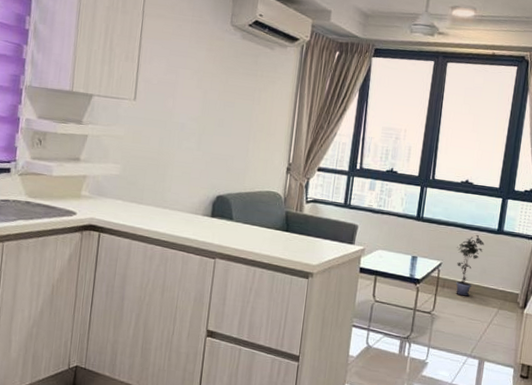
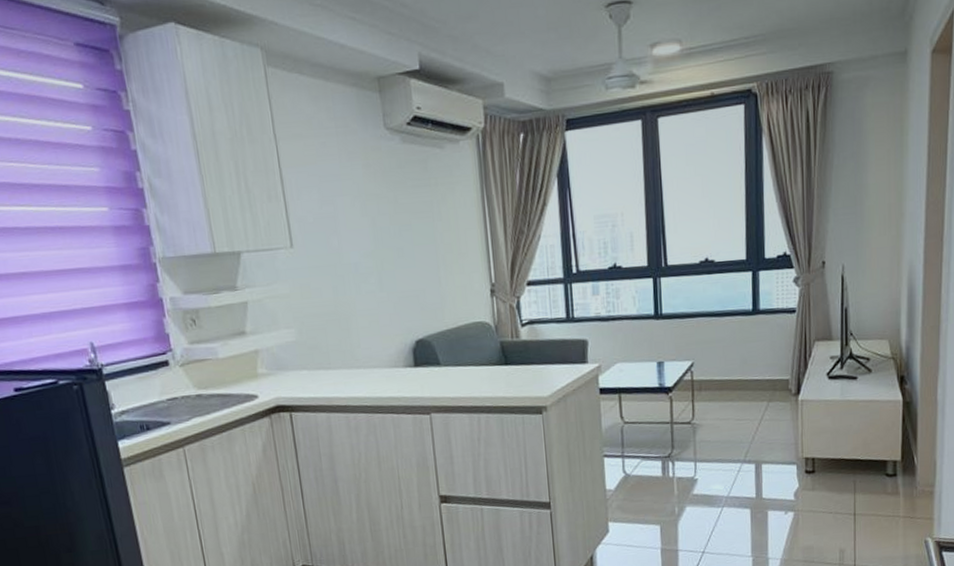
potted plant: present [456,235,484,296] -> none [708,321,740,396]

